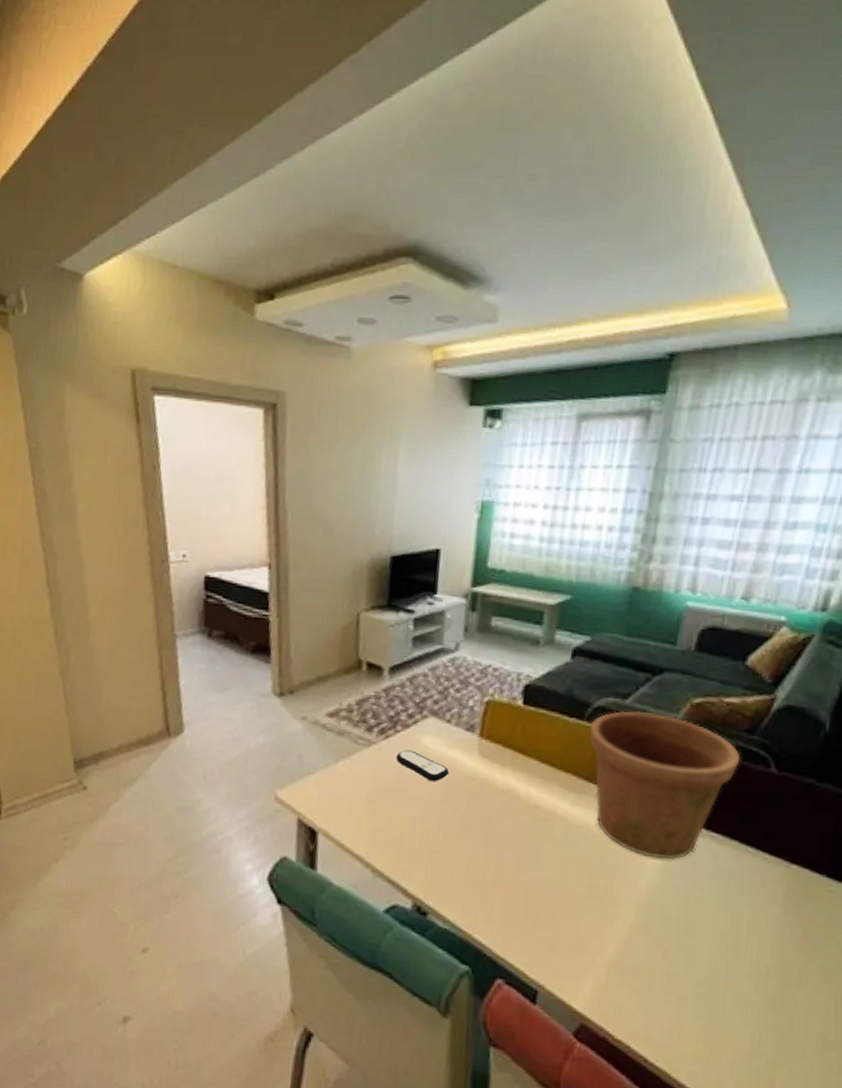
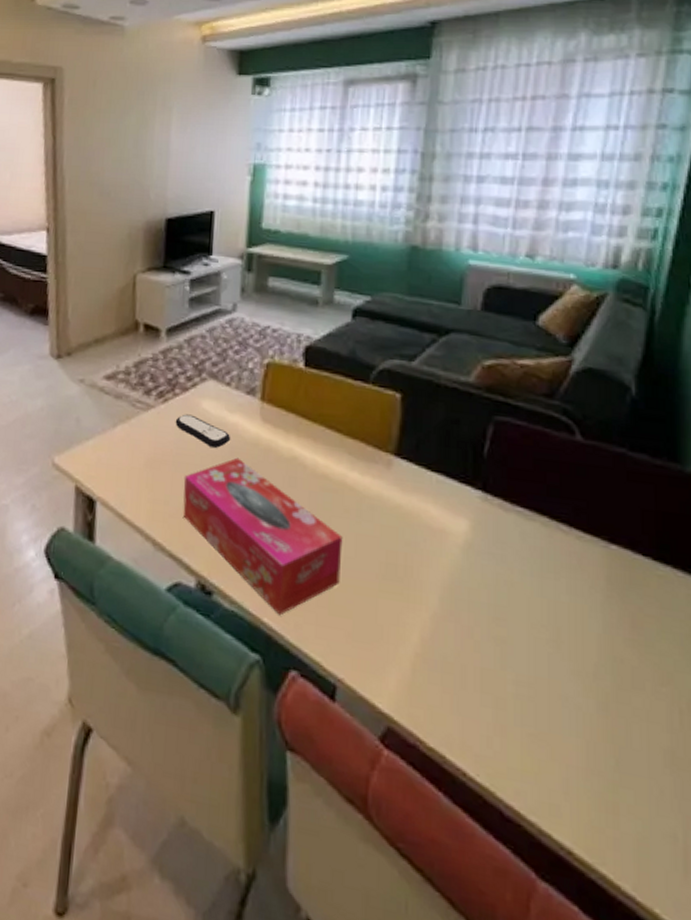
tissue box: none [401,790,551,932] -> present [183,457,343,616]
flower pot: present [590,711,741,860] -> none [376,374,541,537]

